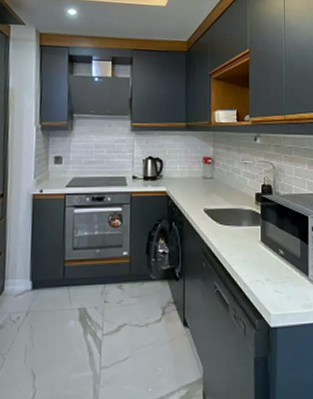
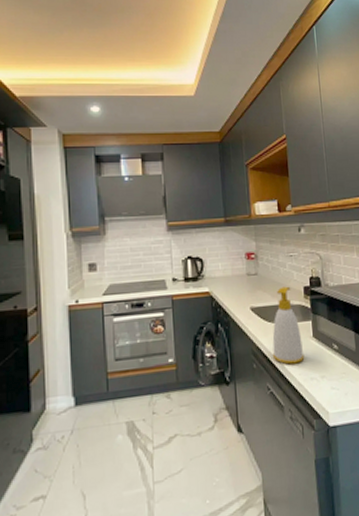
soap bottle: none [221,192,252,266] -> present [272,286,305,365]

